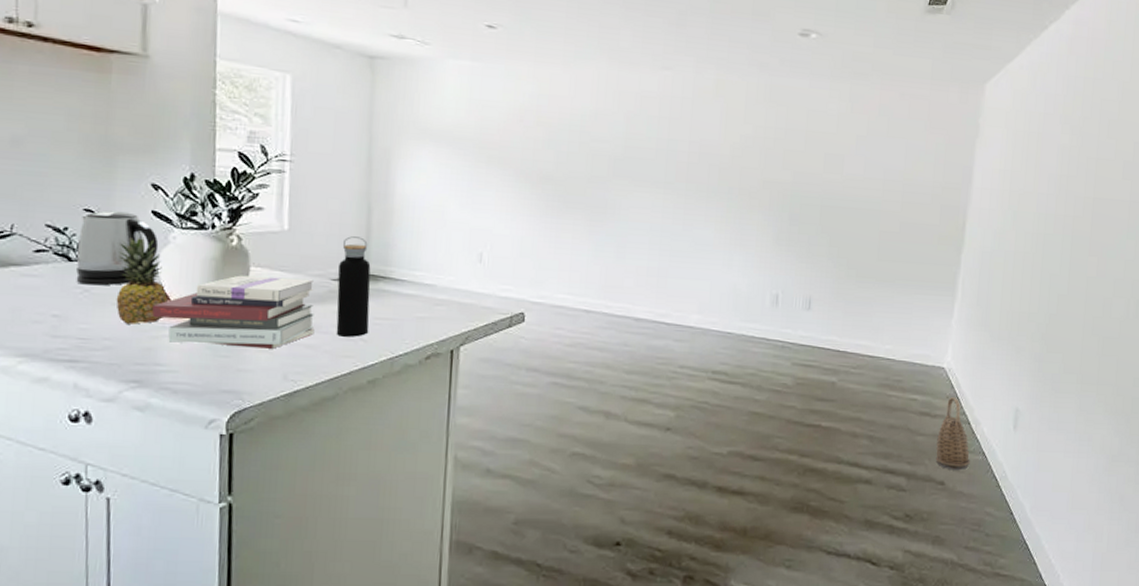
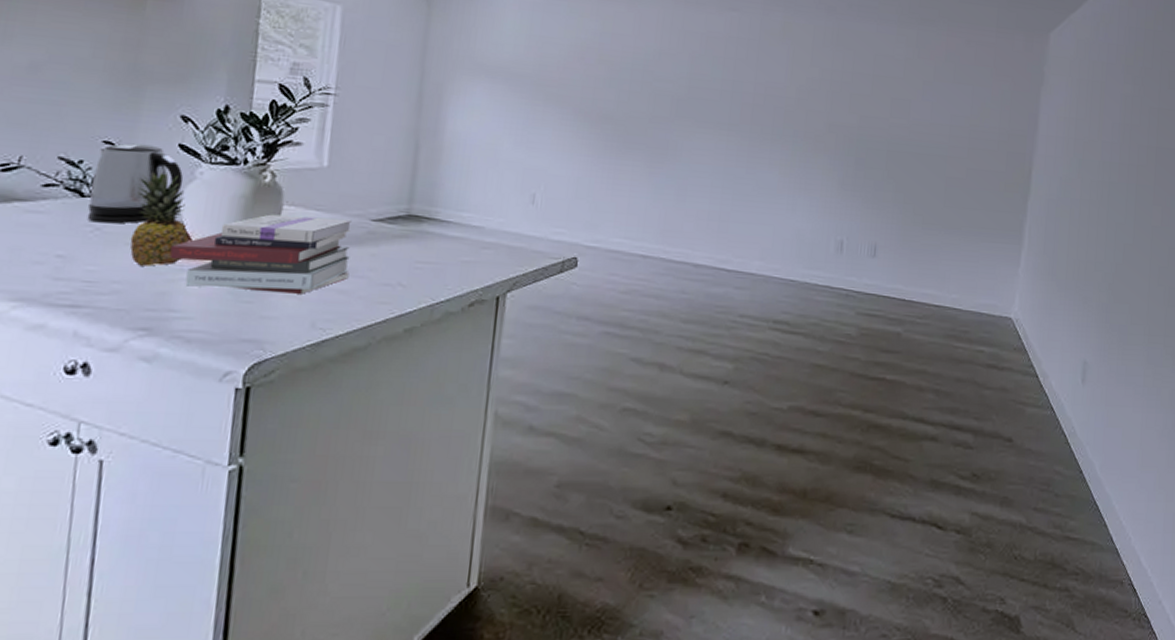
water bottle: present [336,236,371,337] -> none [372,174,415,282]
basket: present [935,397,970,471] -> none [1003,349,1039,427]

